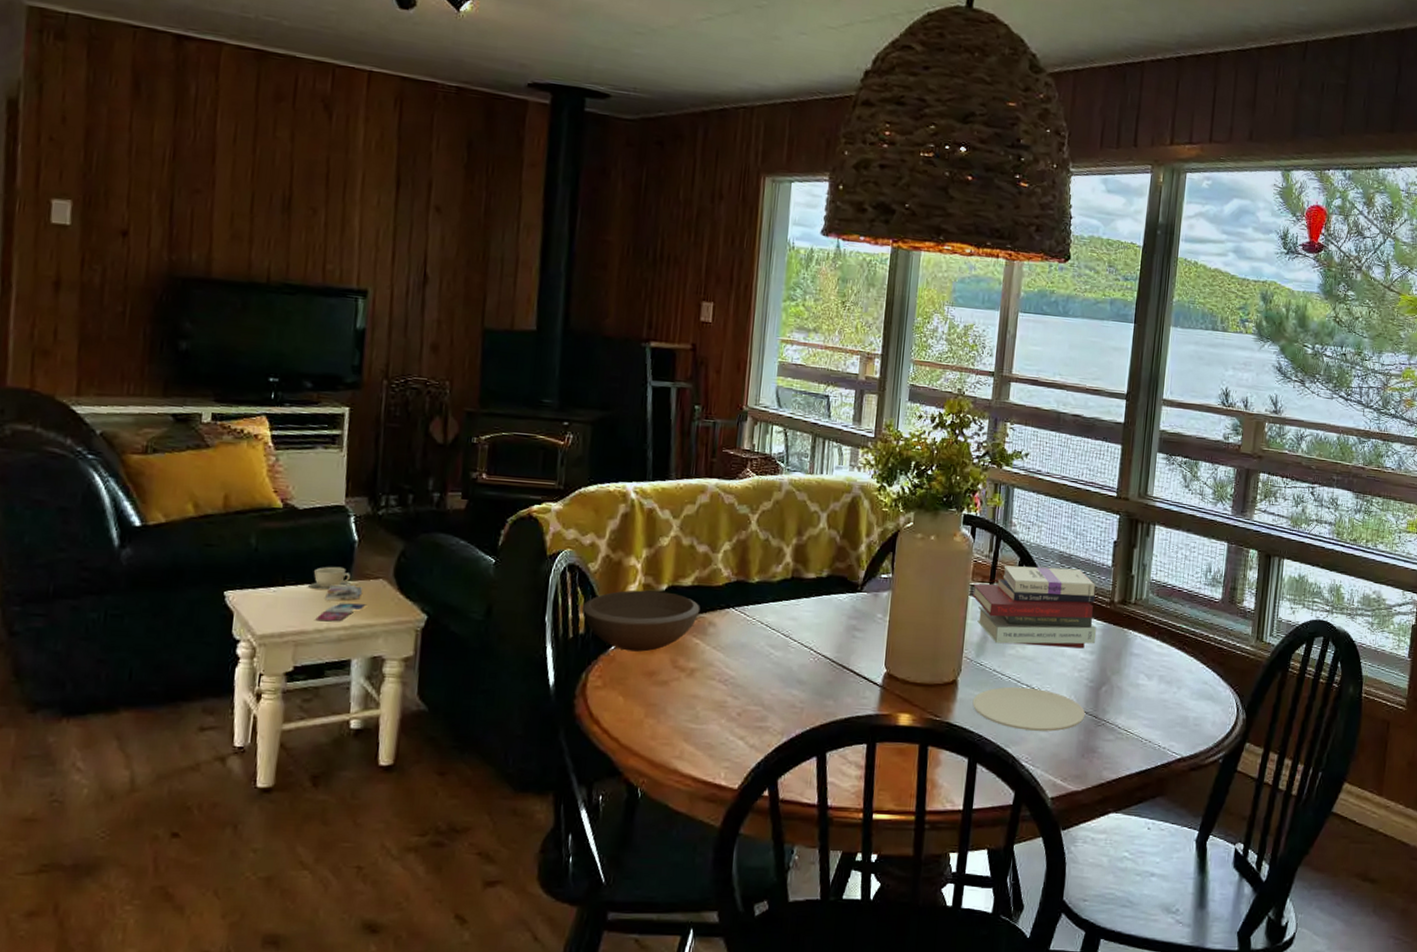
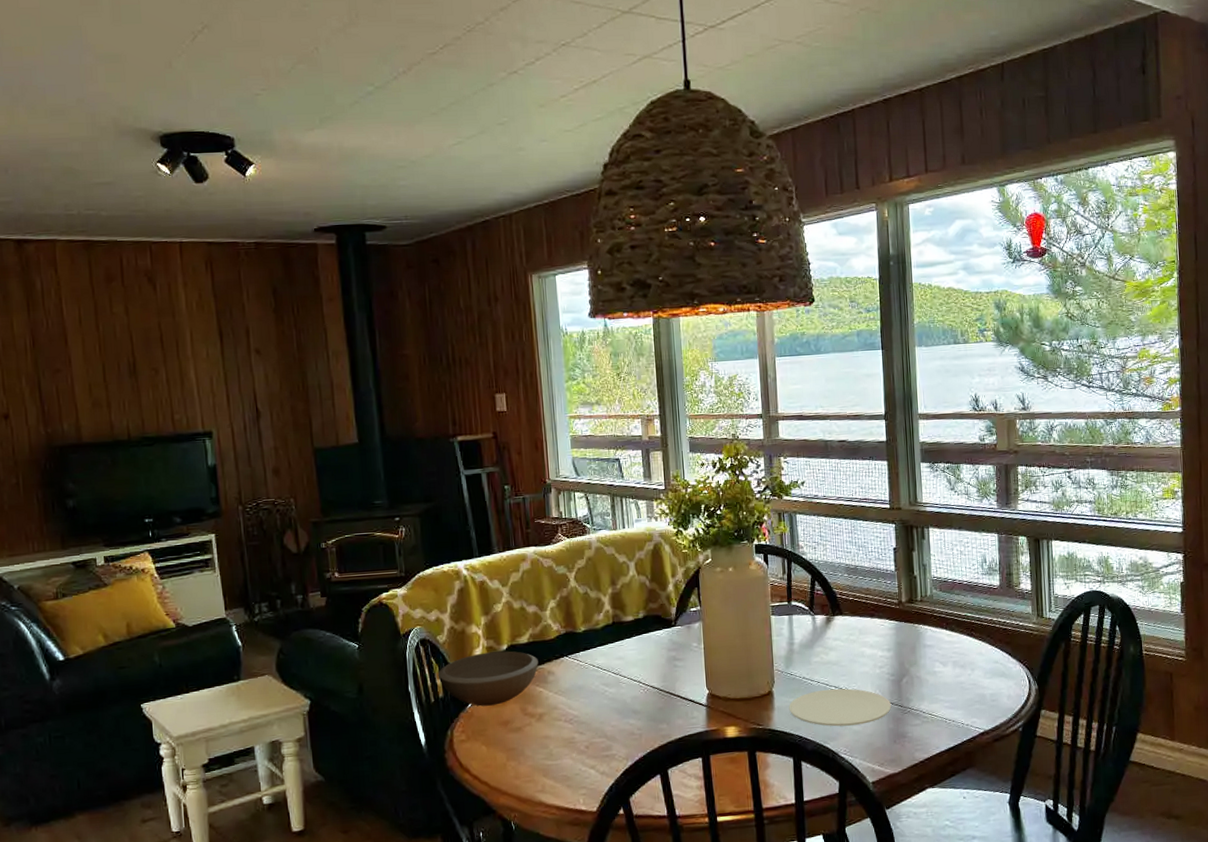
teacup: present [308,566,351,591] -> none [208,670,242,693]
magazine: present [315,584,366,621] -> none [219,683,258,717]
books: present [972,565,1097,649] -> none [773,578,891,654]

